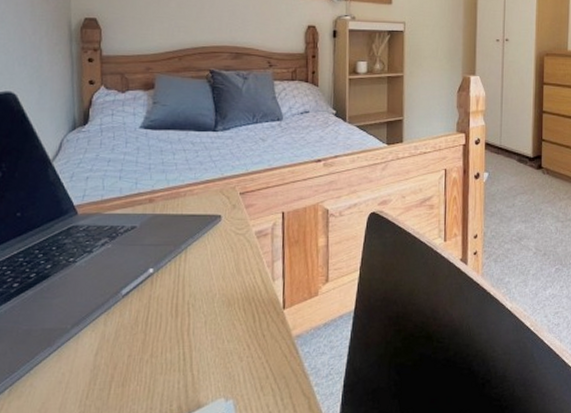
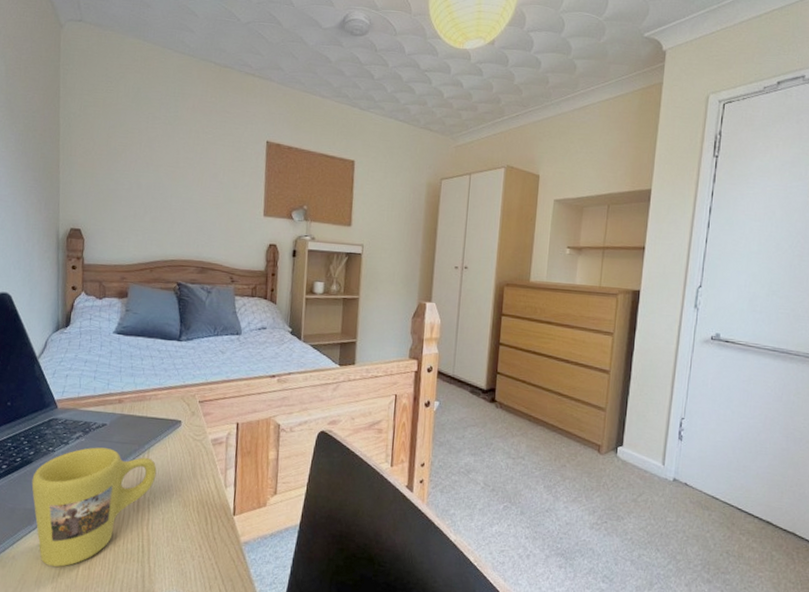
mug: none [50,252,196,389] -> present [31,447,157,567]

